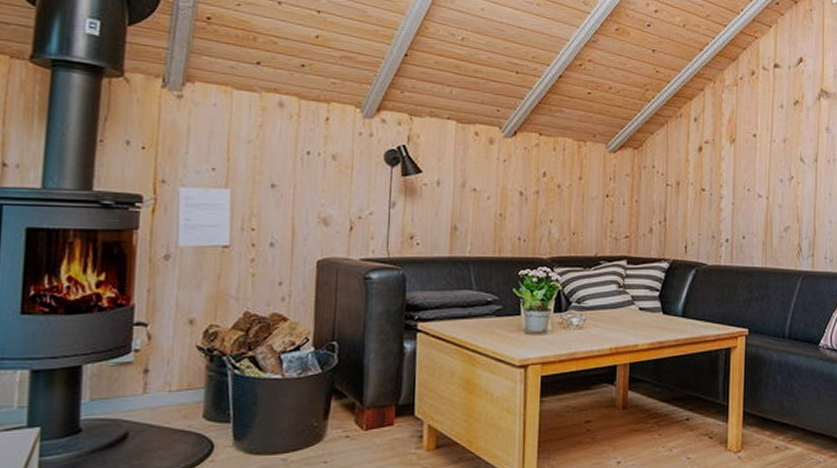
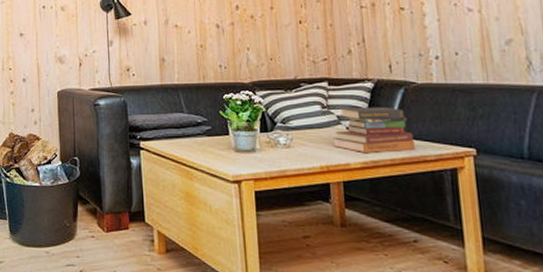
books: none [625,287,699,335] -> present [333,106,416,154]

